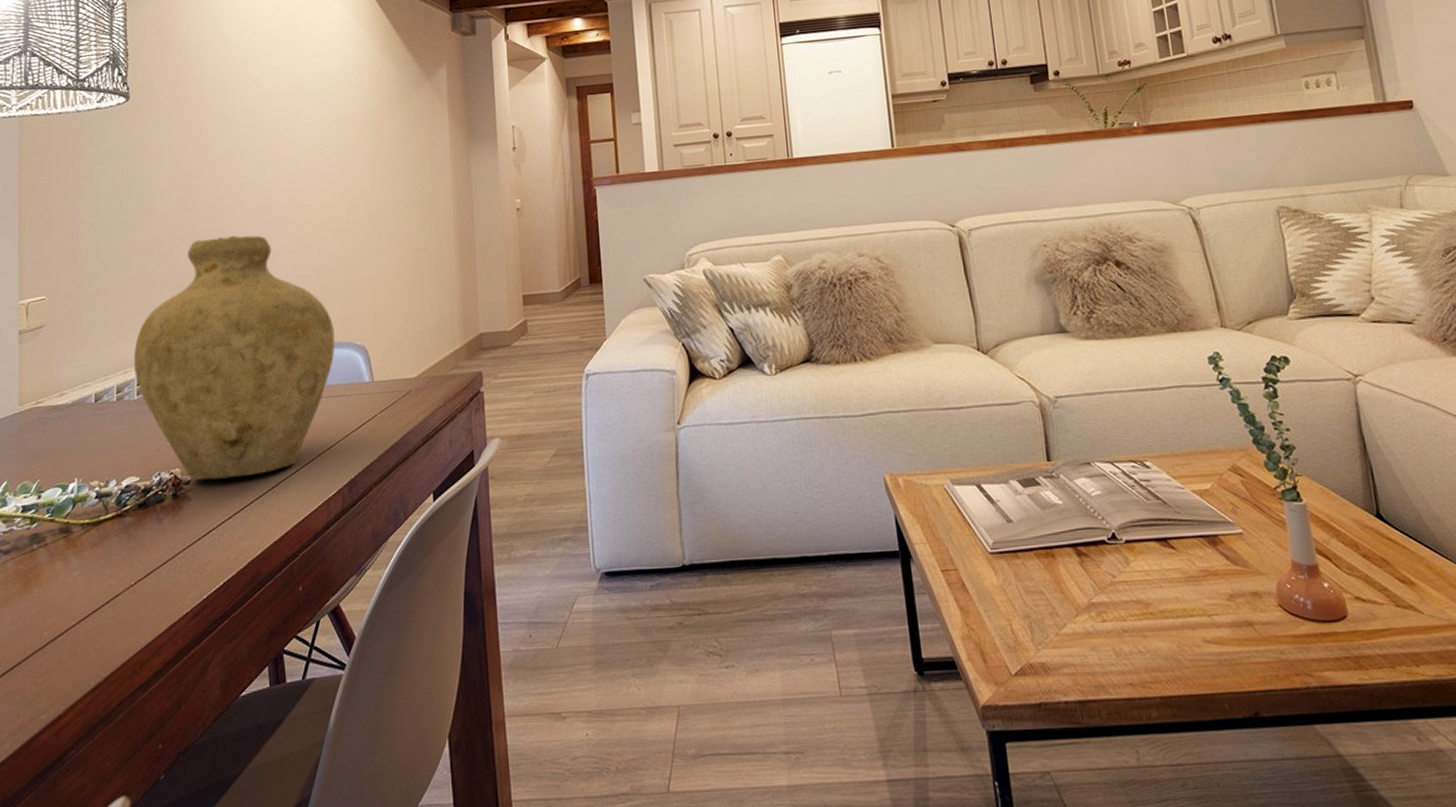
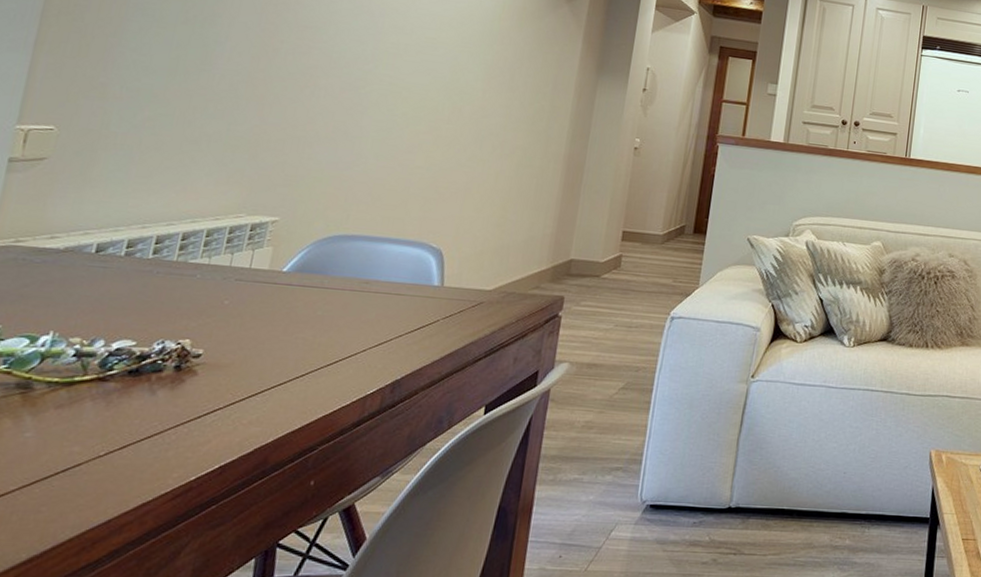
vase: present [134,235,335,481] -> none [154,104,410,360]

